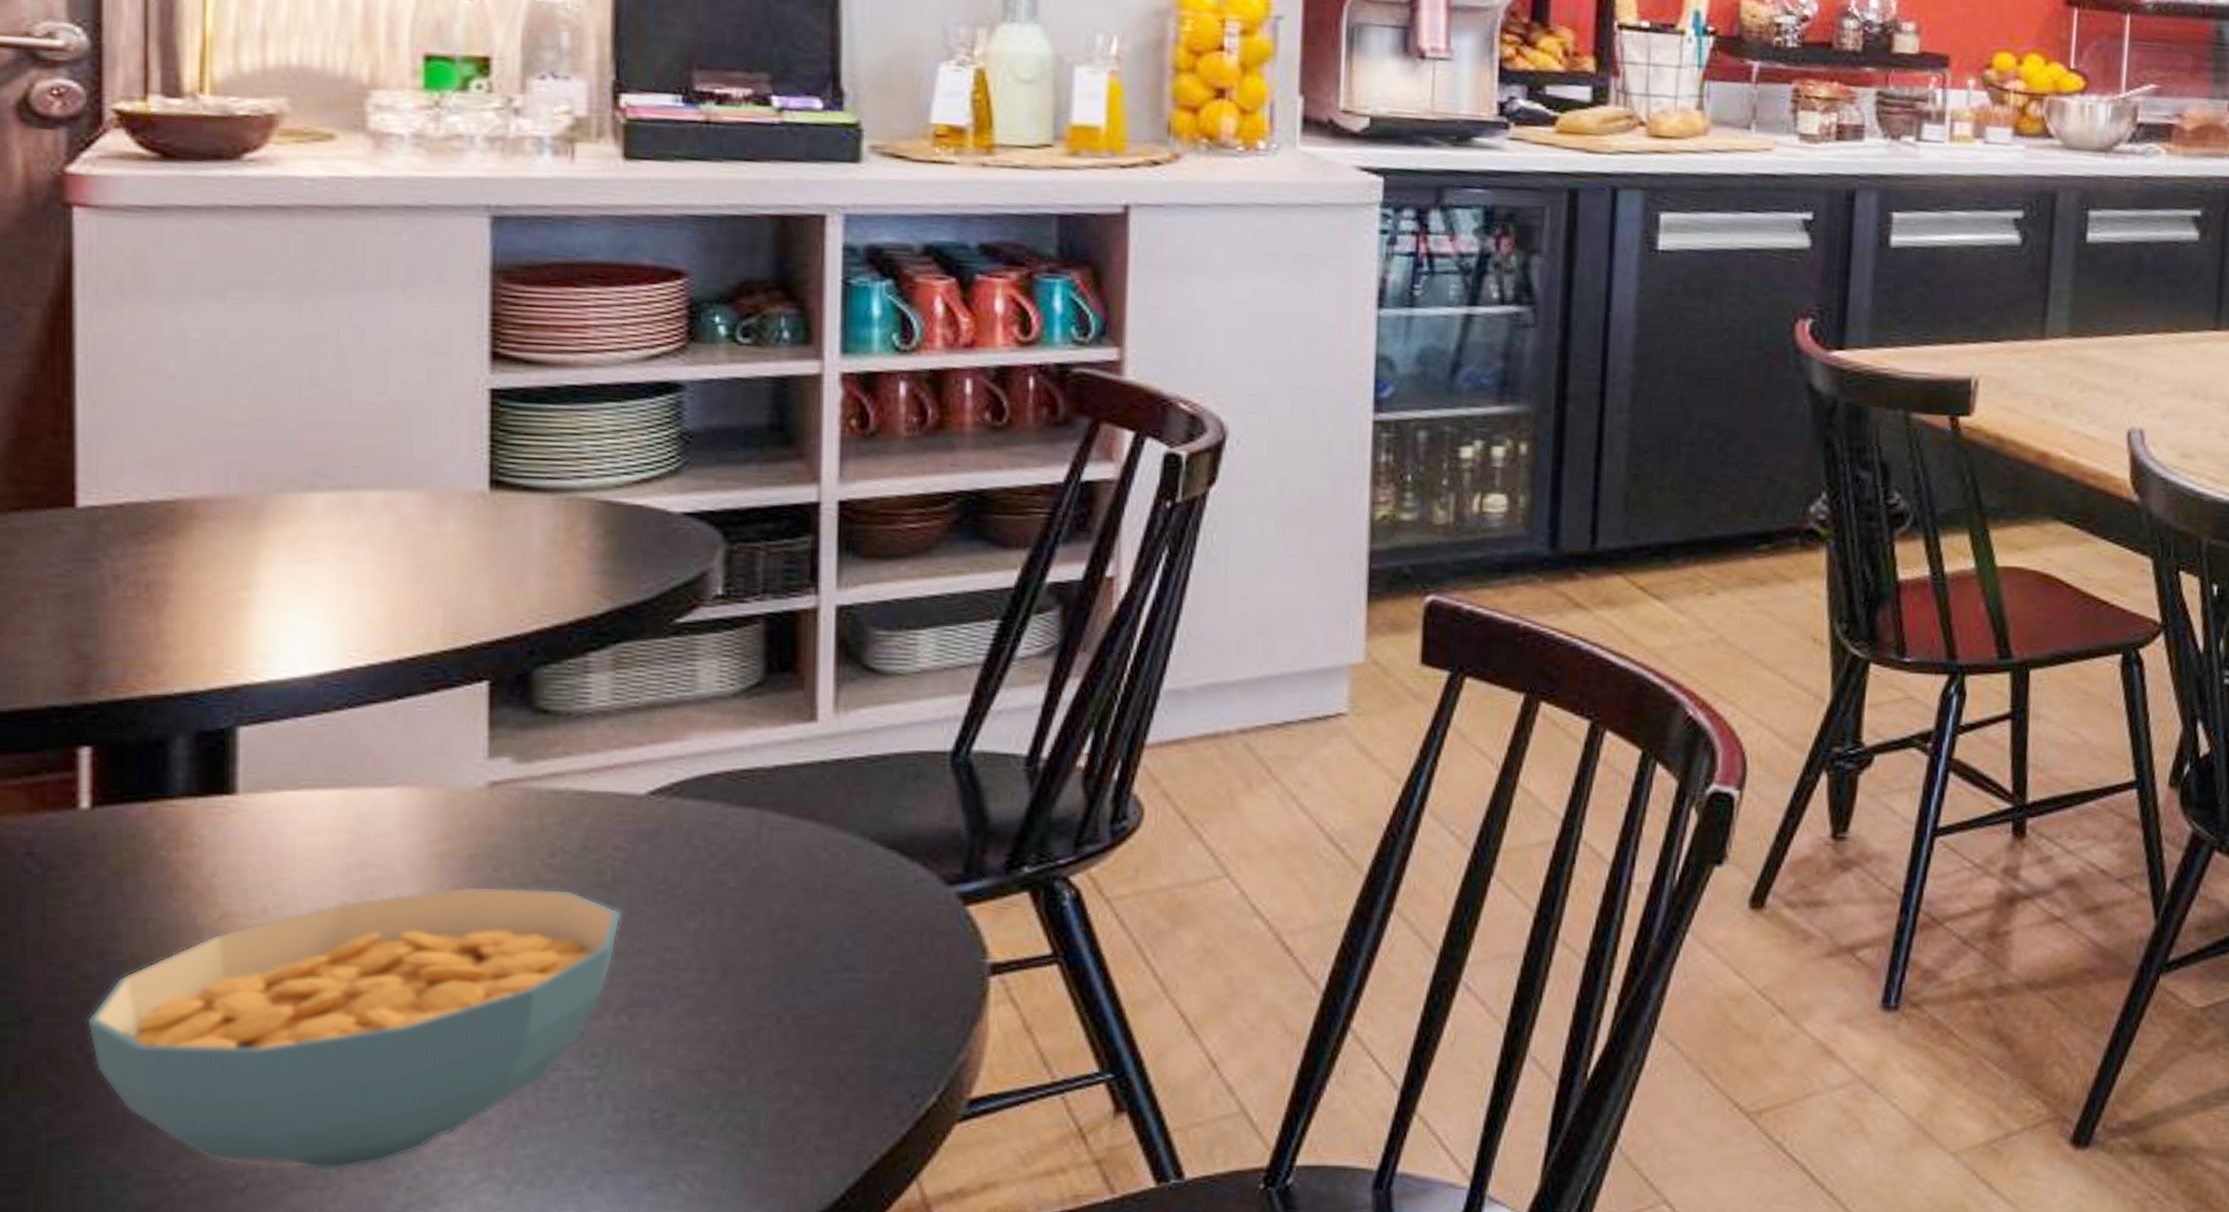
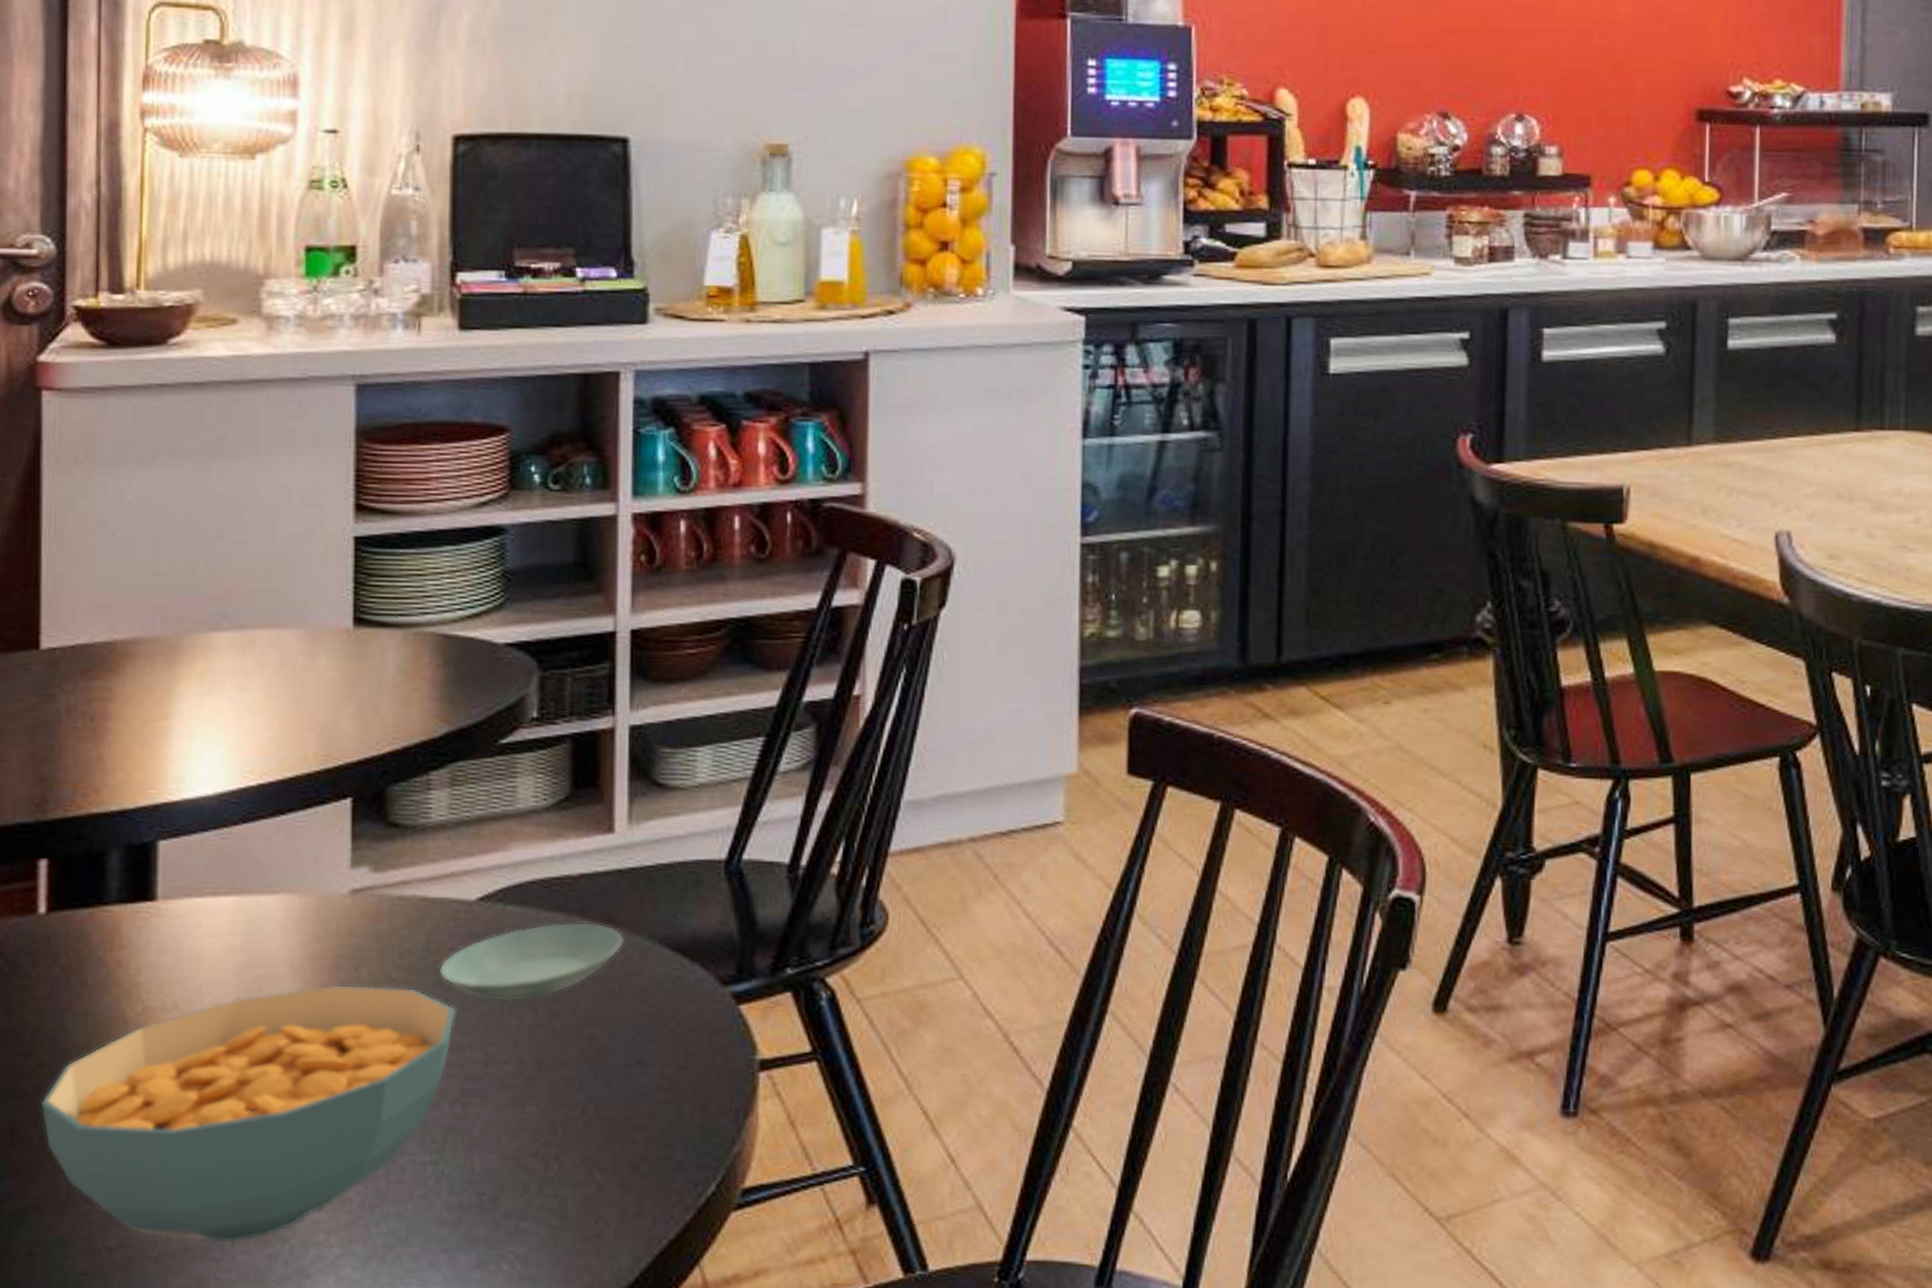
saucer: none [601,818,829,904] -> present [440,922,624,1002]

